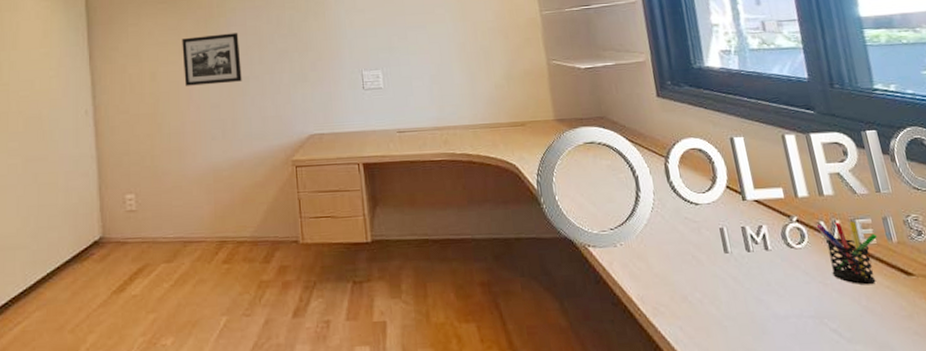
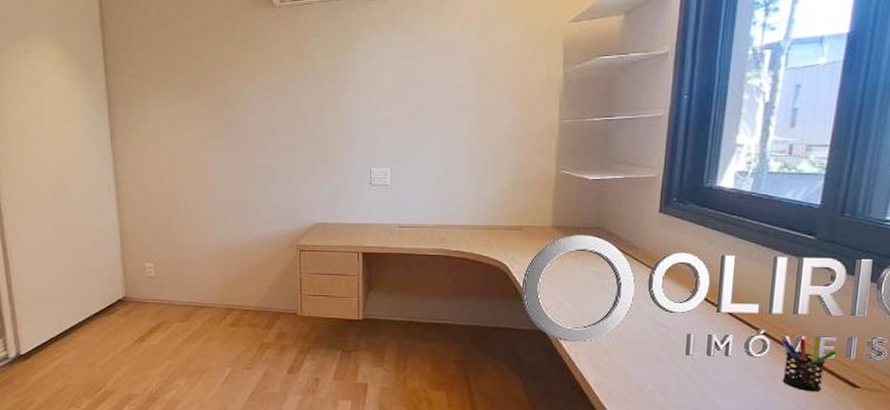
picture frame: present [182,33,242,86] -> none [198,122,255,171]

